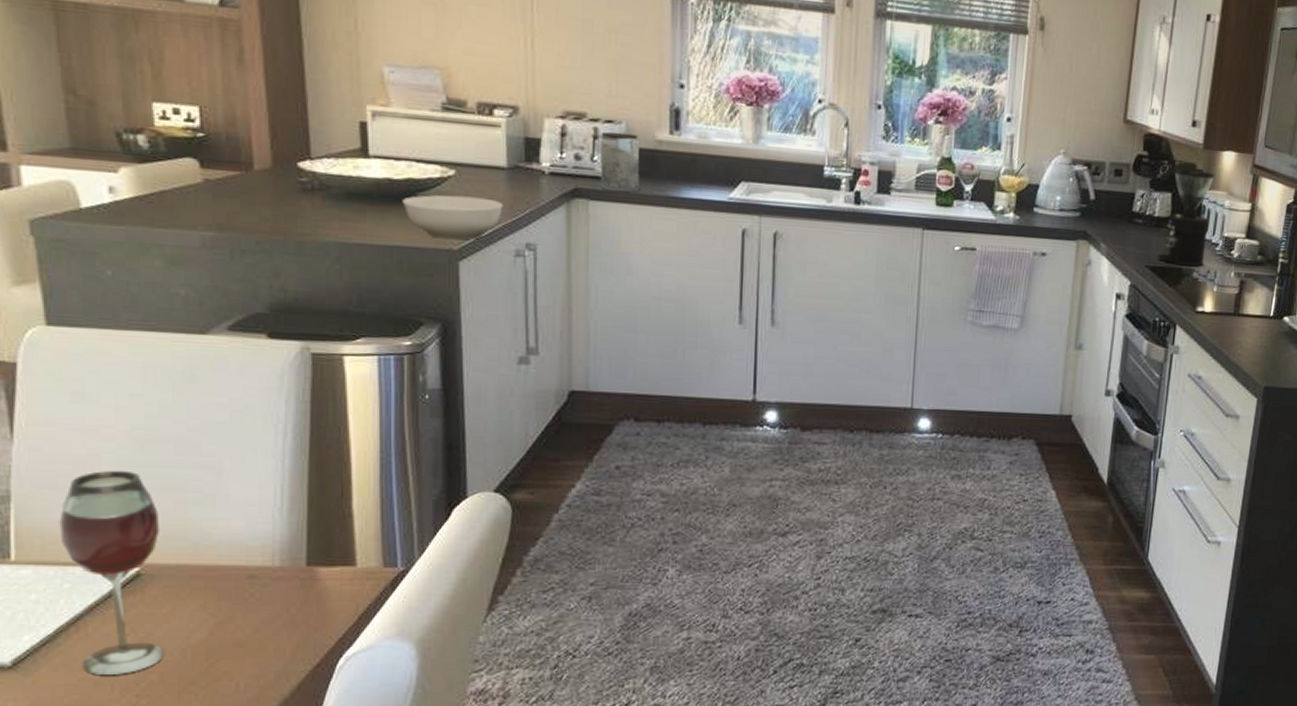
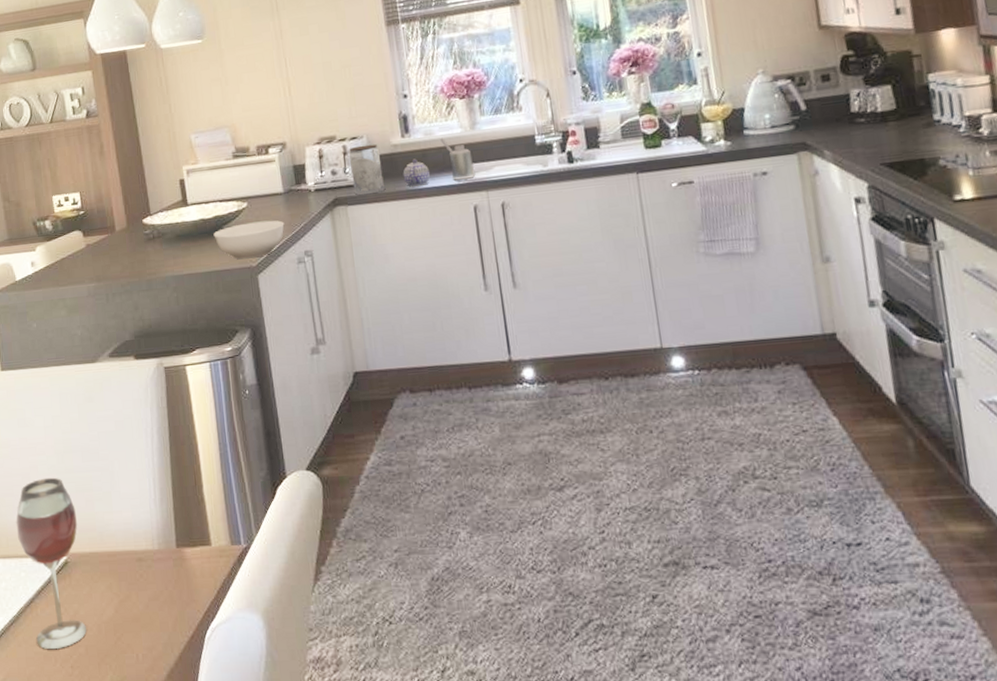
teapot: none [664,162,698,195] -> present [402,158,431,187]
soap dispenser: none [716,144,750,199] -> present [440,137,475,181]
coffee grinder: present [1158,169,1215,267] -> none [889,55,949,157]

